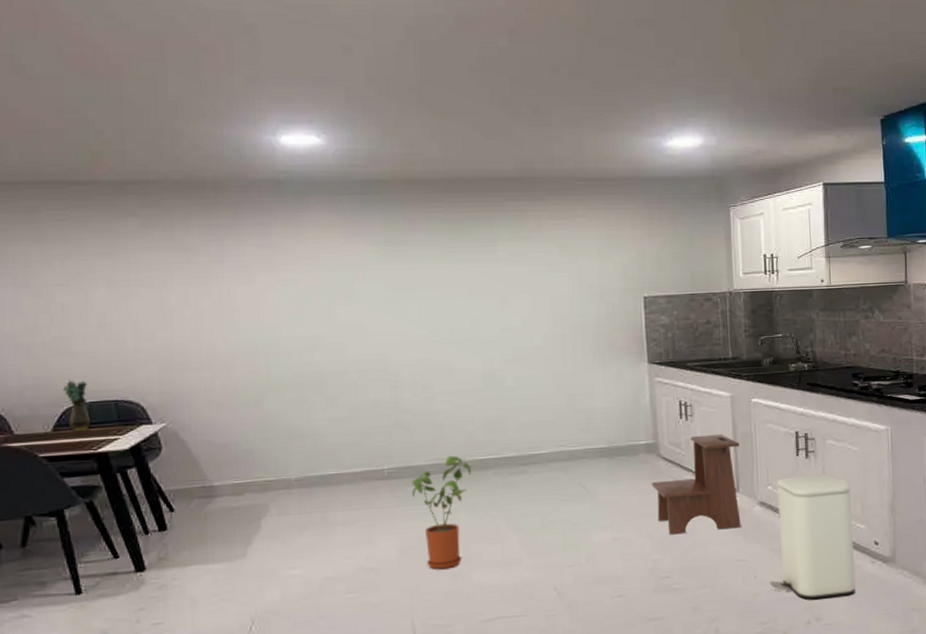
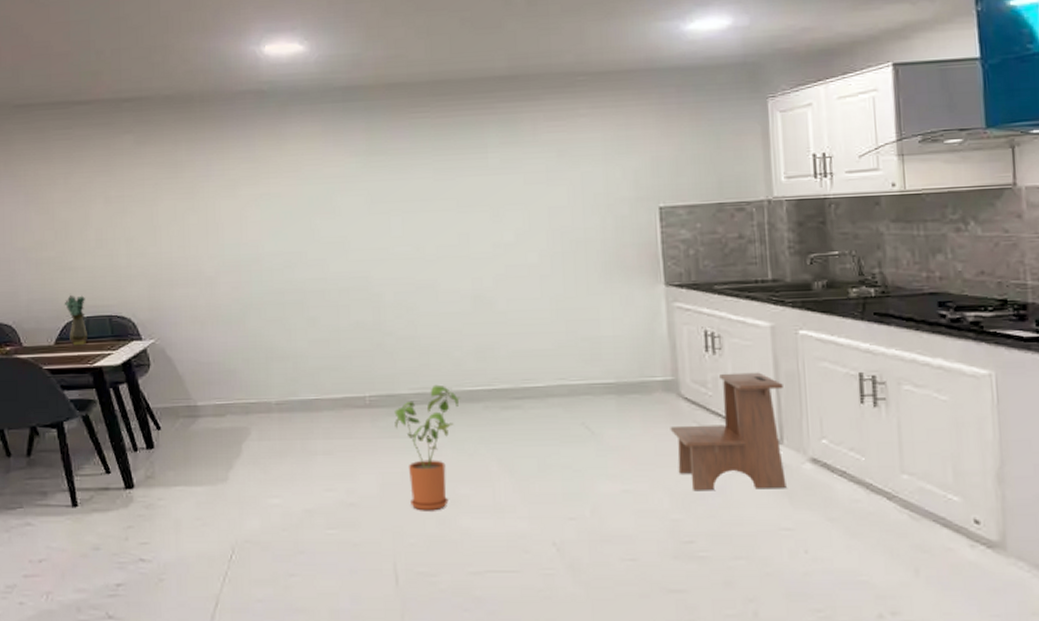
pedal bin: present [769,474,856,600] -> none [825,428,948,588]

